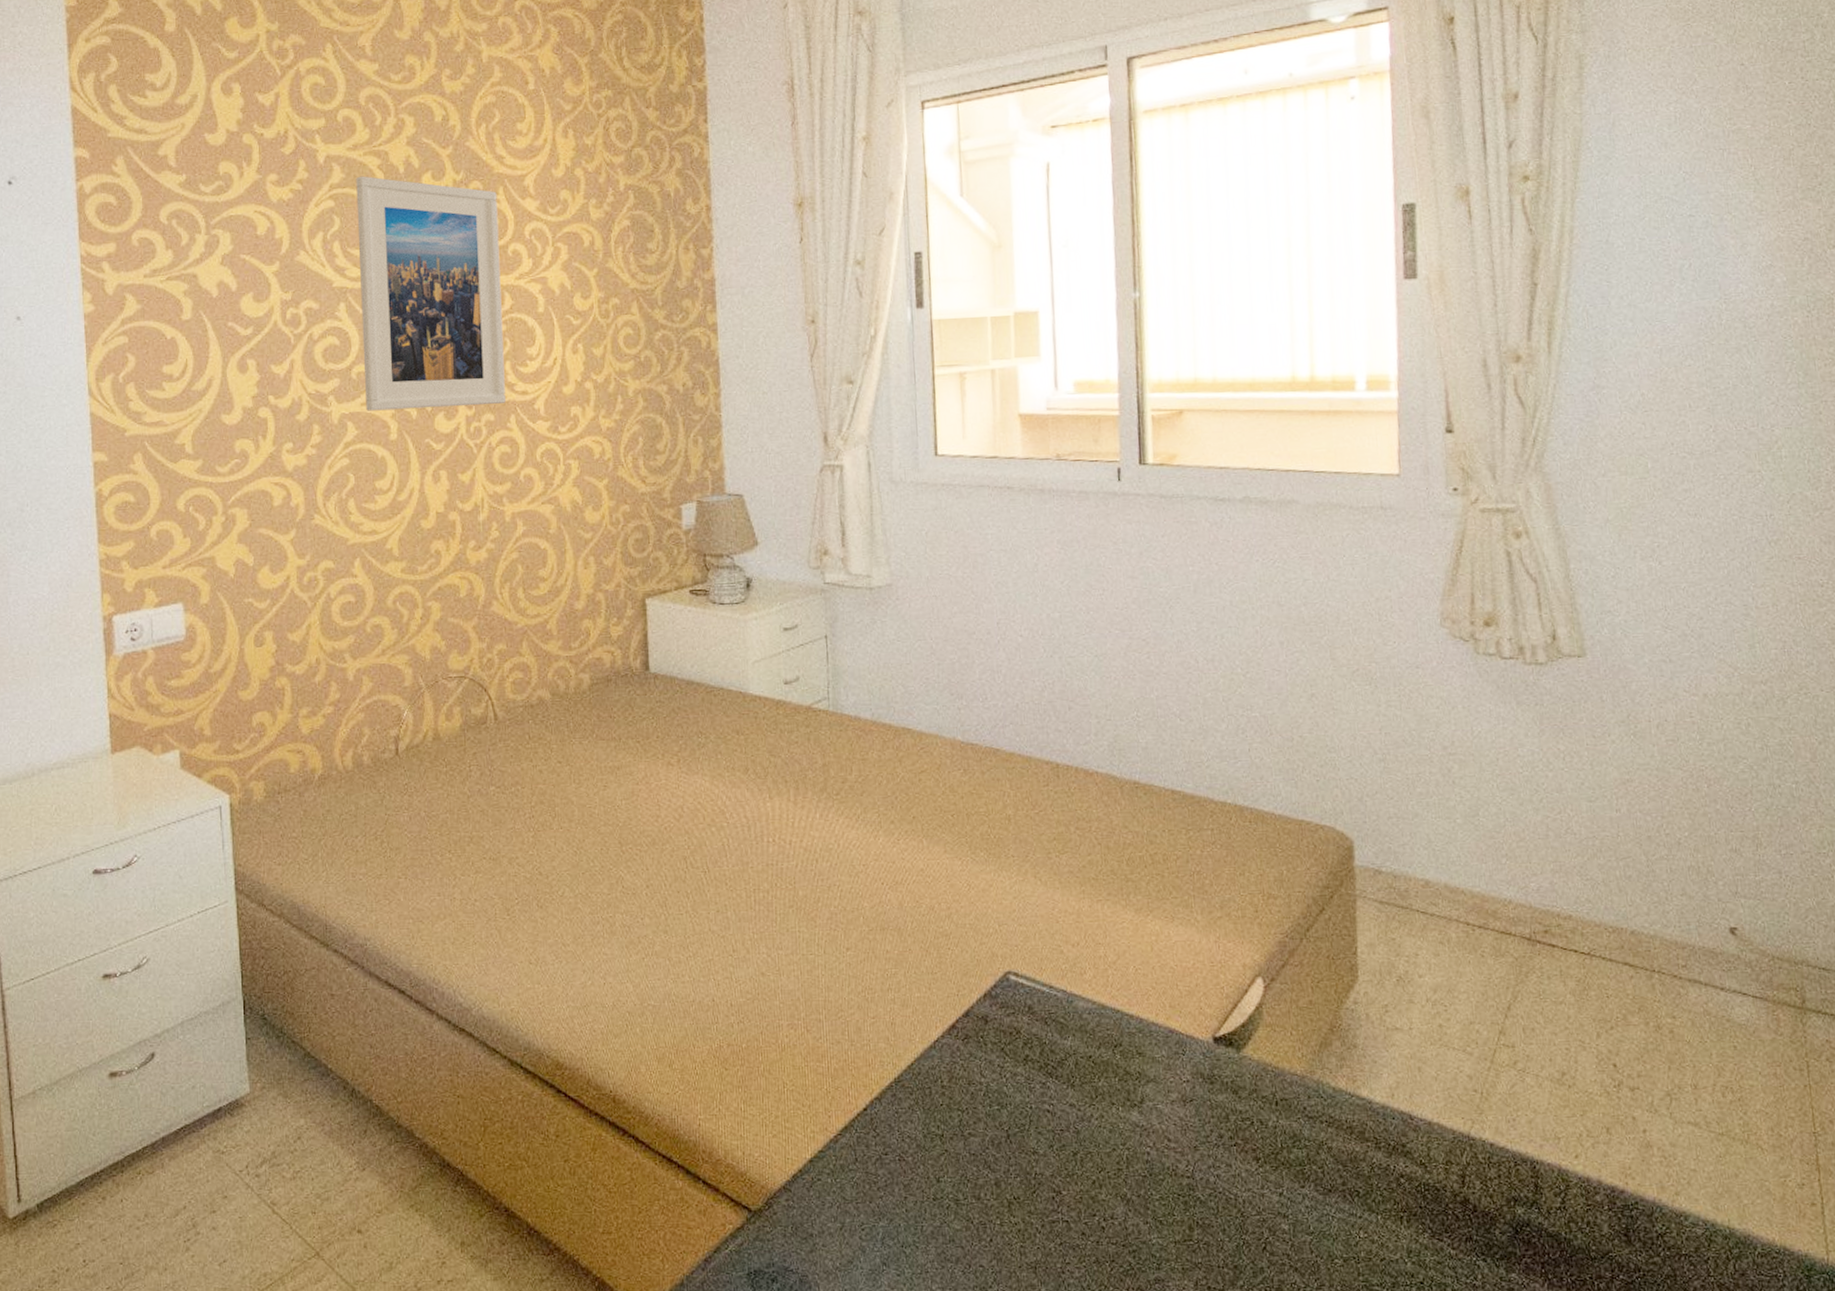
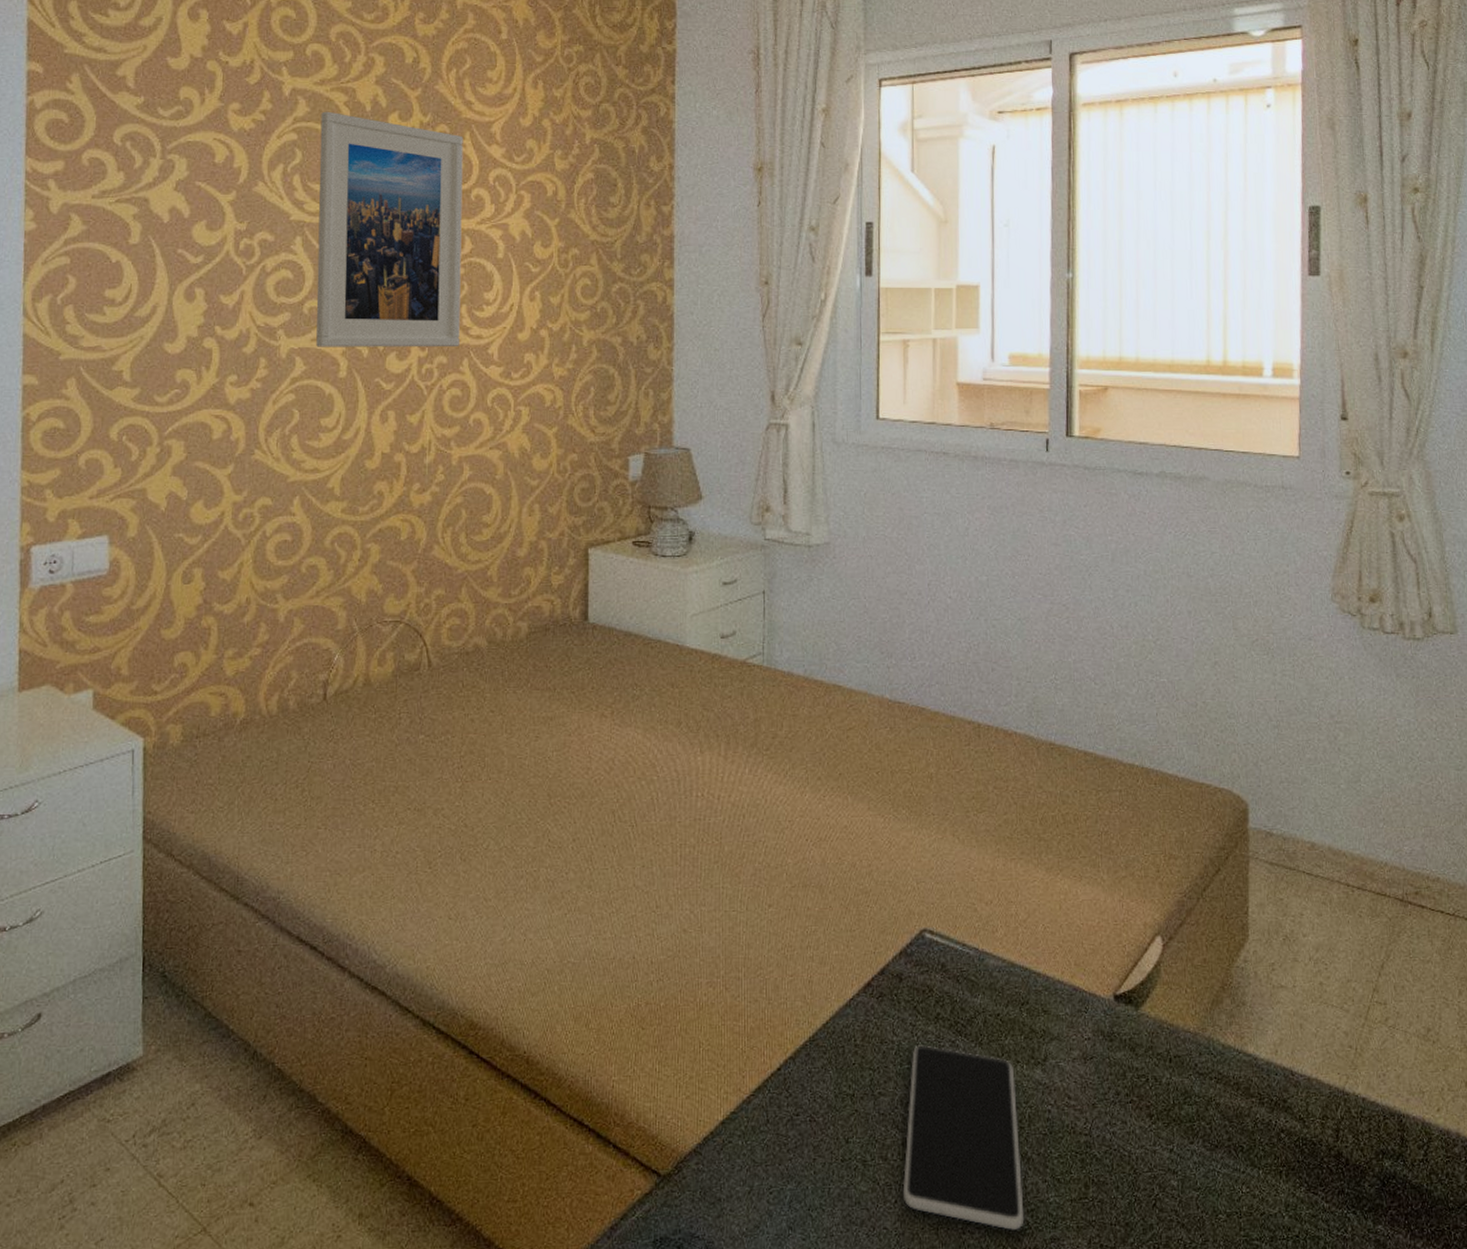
smartphone: none [997,1086,1126,1270] -> present [902,1045,1025,1230]

